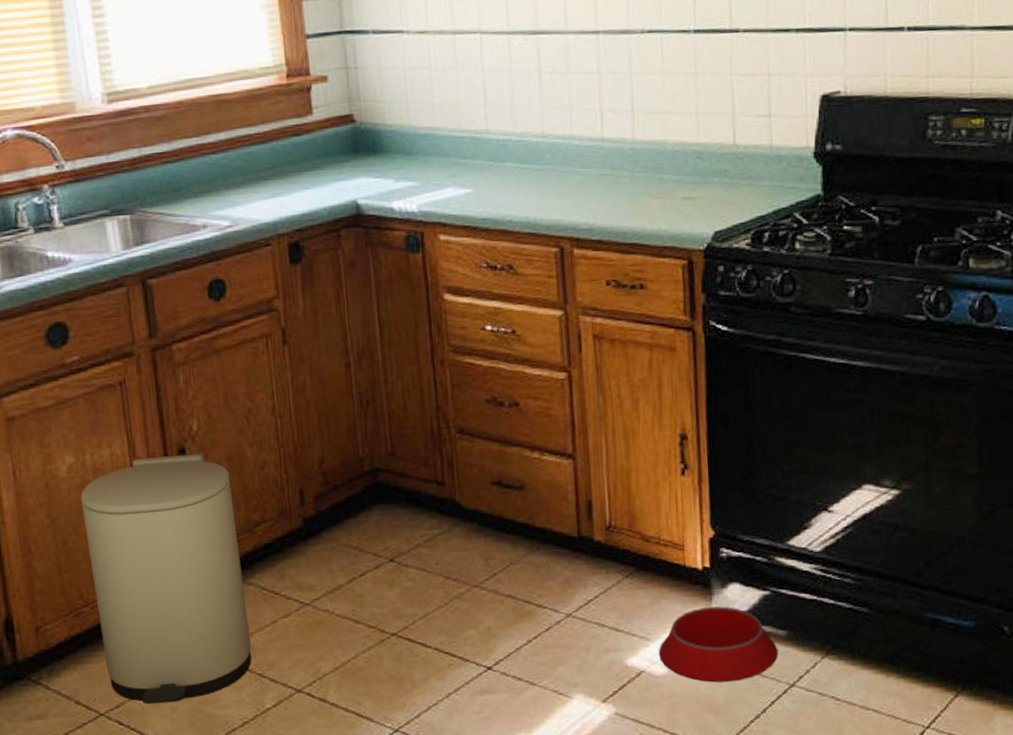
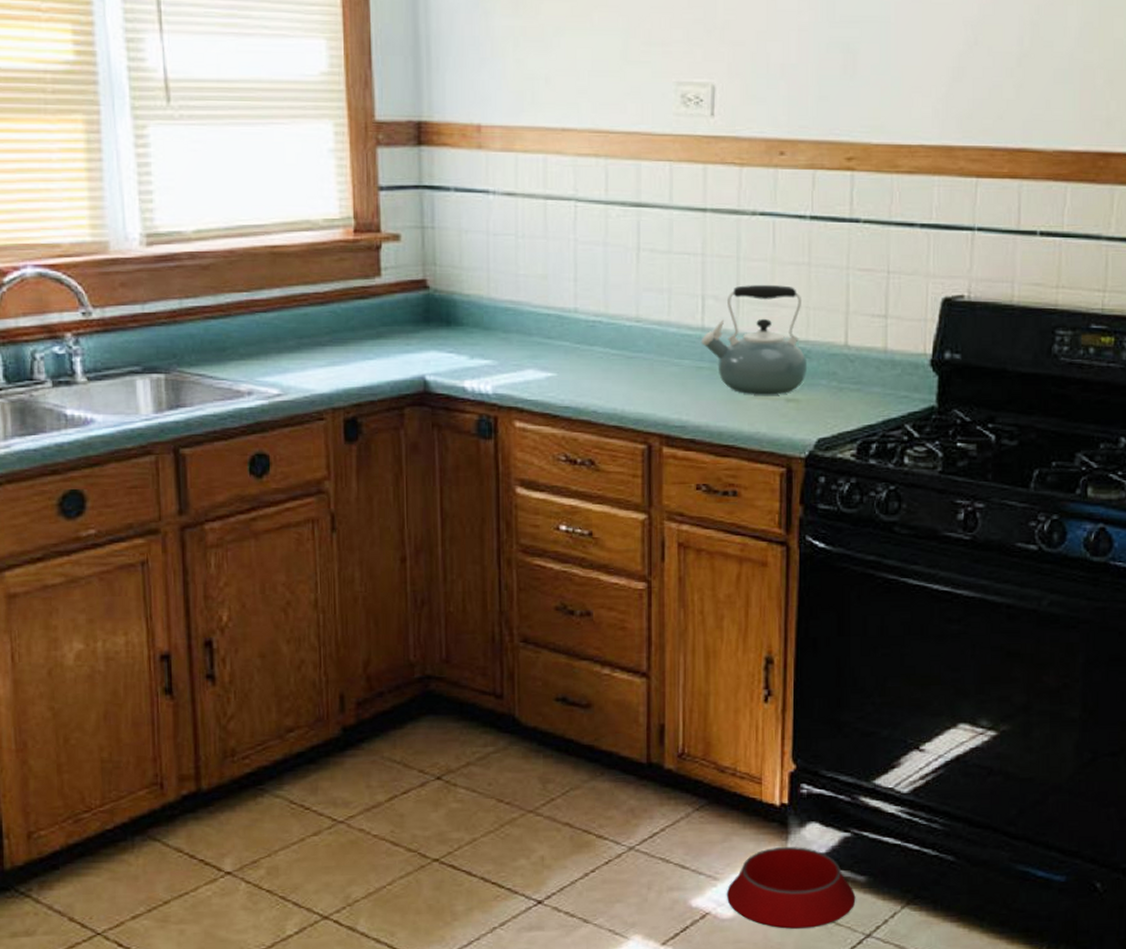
pedal bin: present [80,454,251,705] -> none [88,648,274,925]
kettle: none [601,94,701,195] -> present [700,285,808,395]

